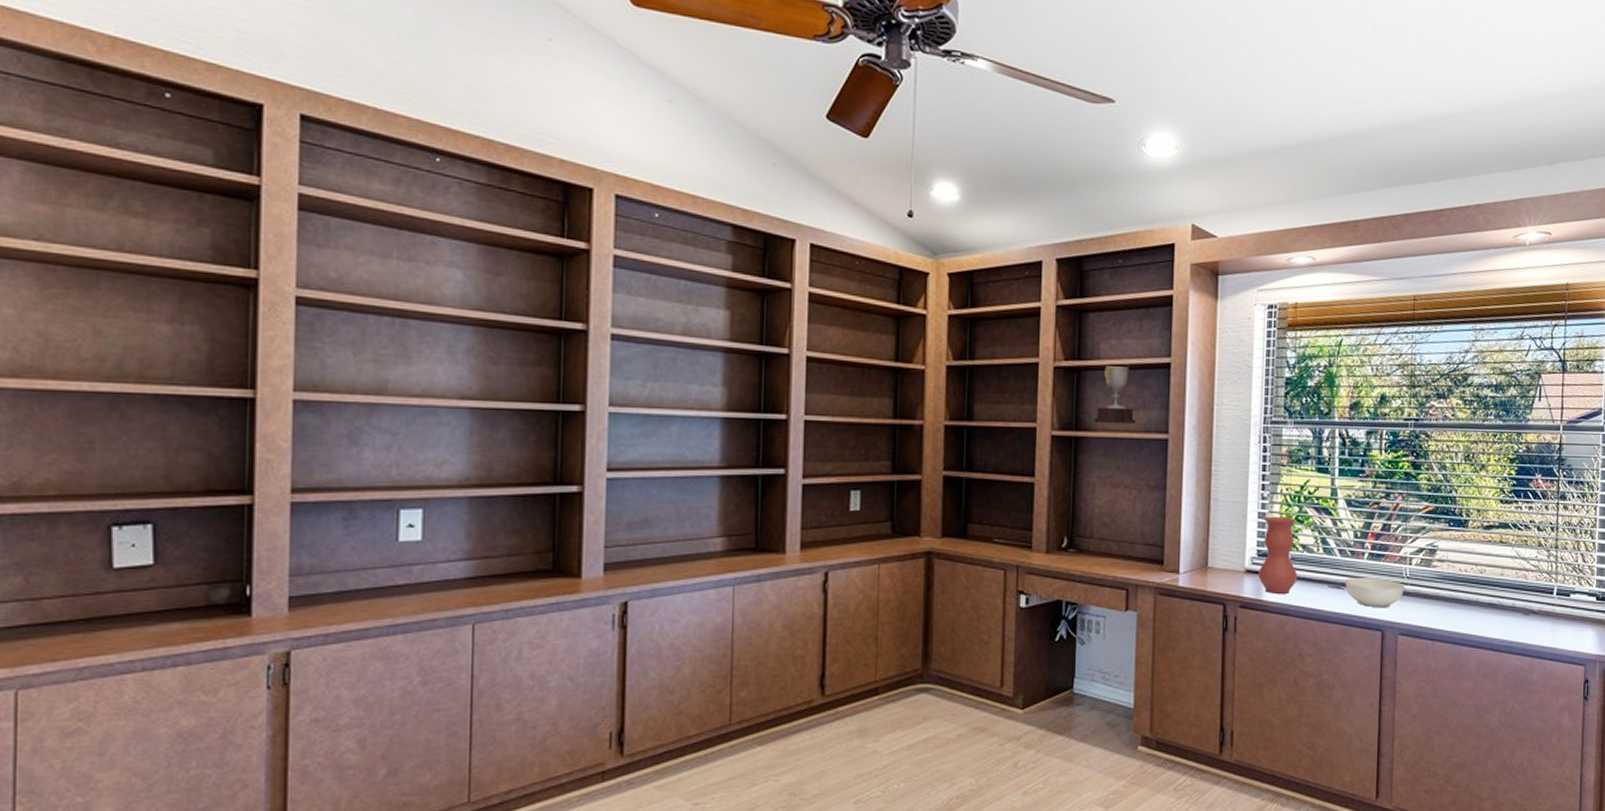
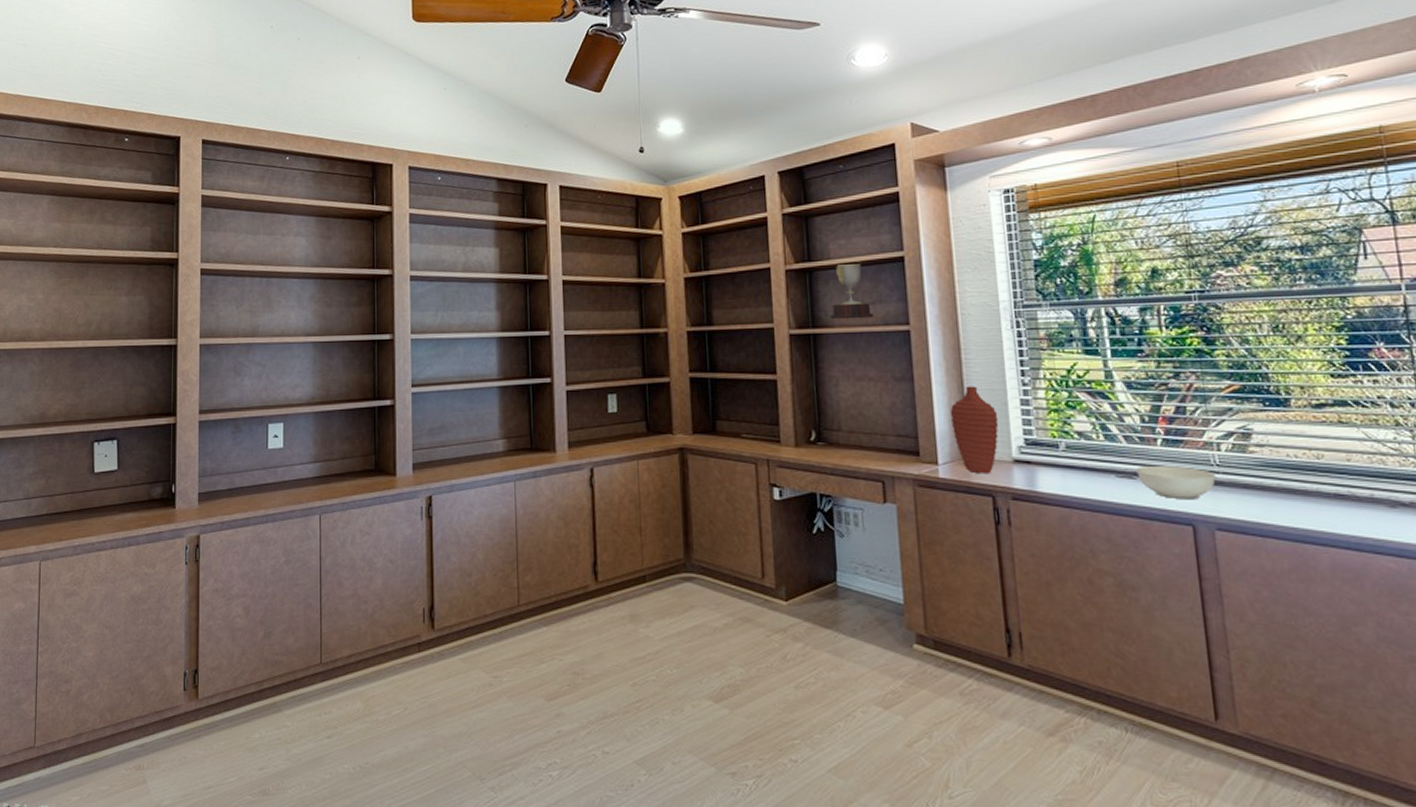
decorative vase: none [1195,497,1237,583] -> present [950,386,999,474]
vase: present [1258,516,1298,594] -> none [1026,402,1077,485]

